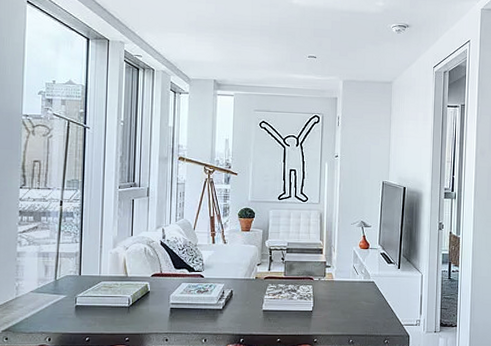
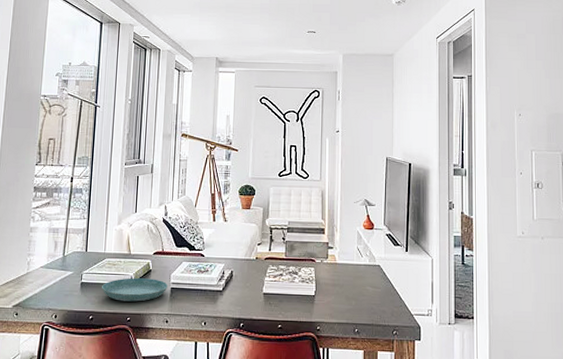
saucer: none [98,300,167,322] -> present [102,278,168,302]

